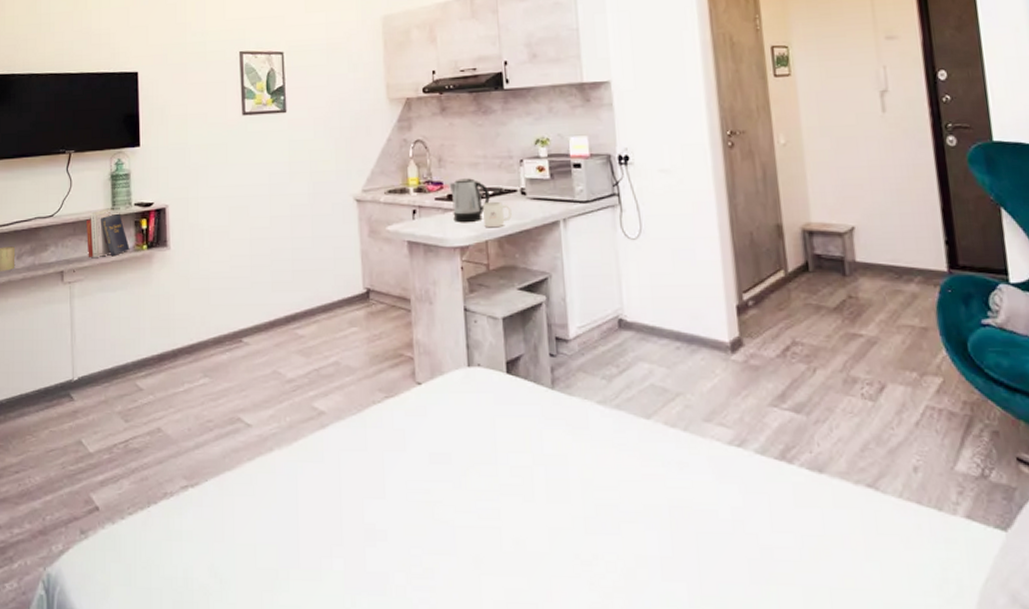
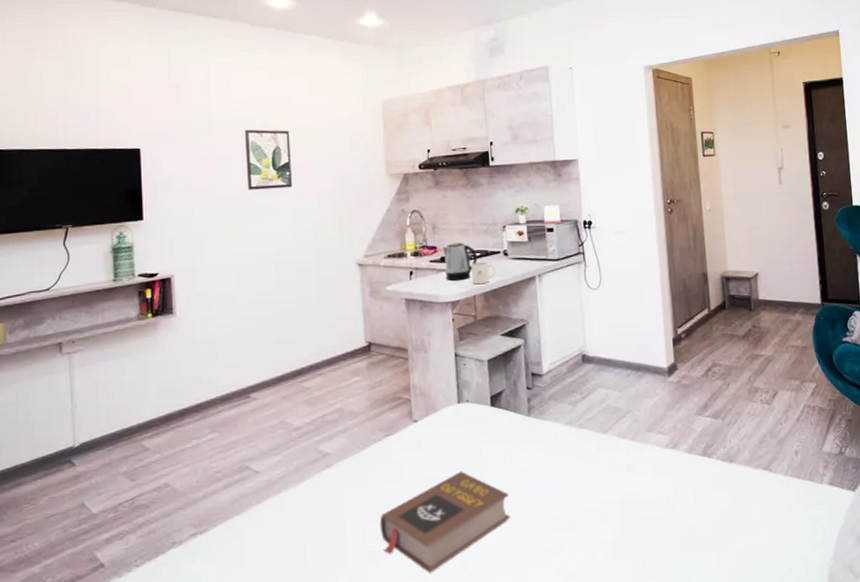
books: present [87,208,130,257] -> none [86,280,134,328]
book: none [379,447,531,565] -> present [379,470,511,573]

